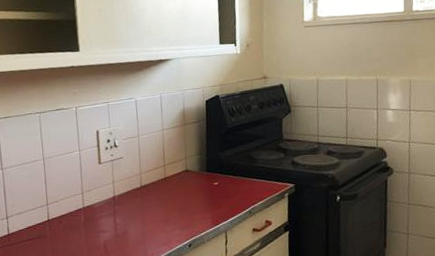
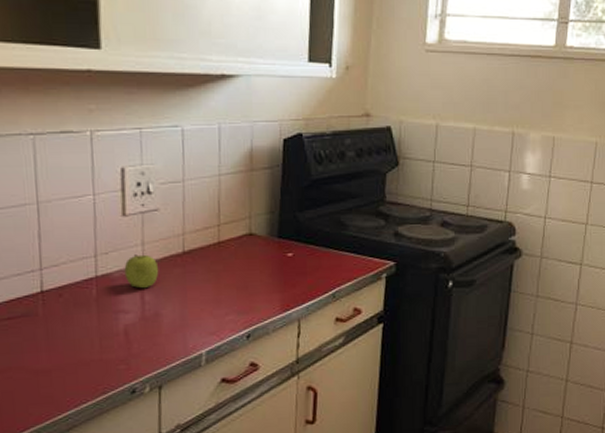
fruit: none [101,189,125,215] -> present [124,253,159,289]

